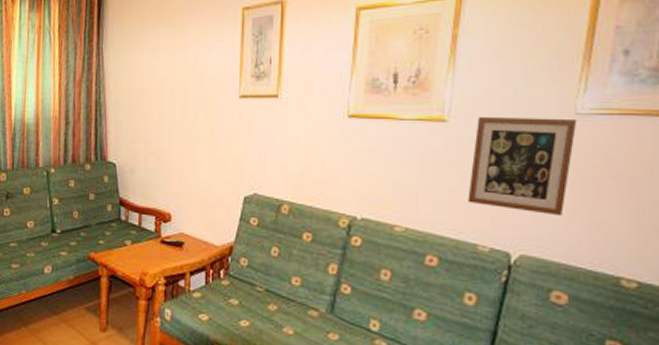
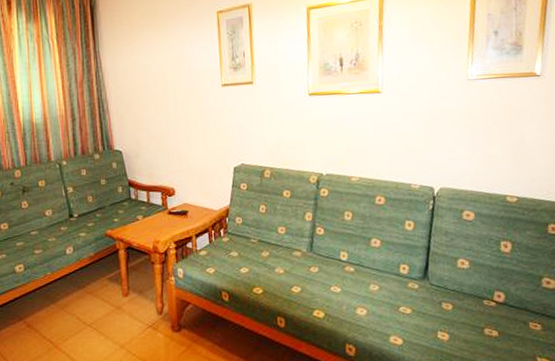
picture frame: present [468,116,577,217] -> none [401,84,469,156]

